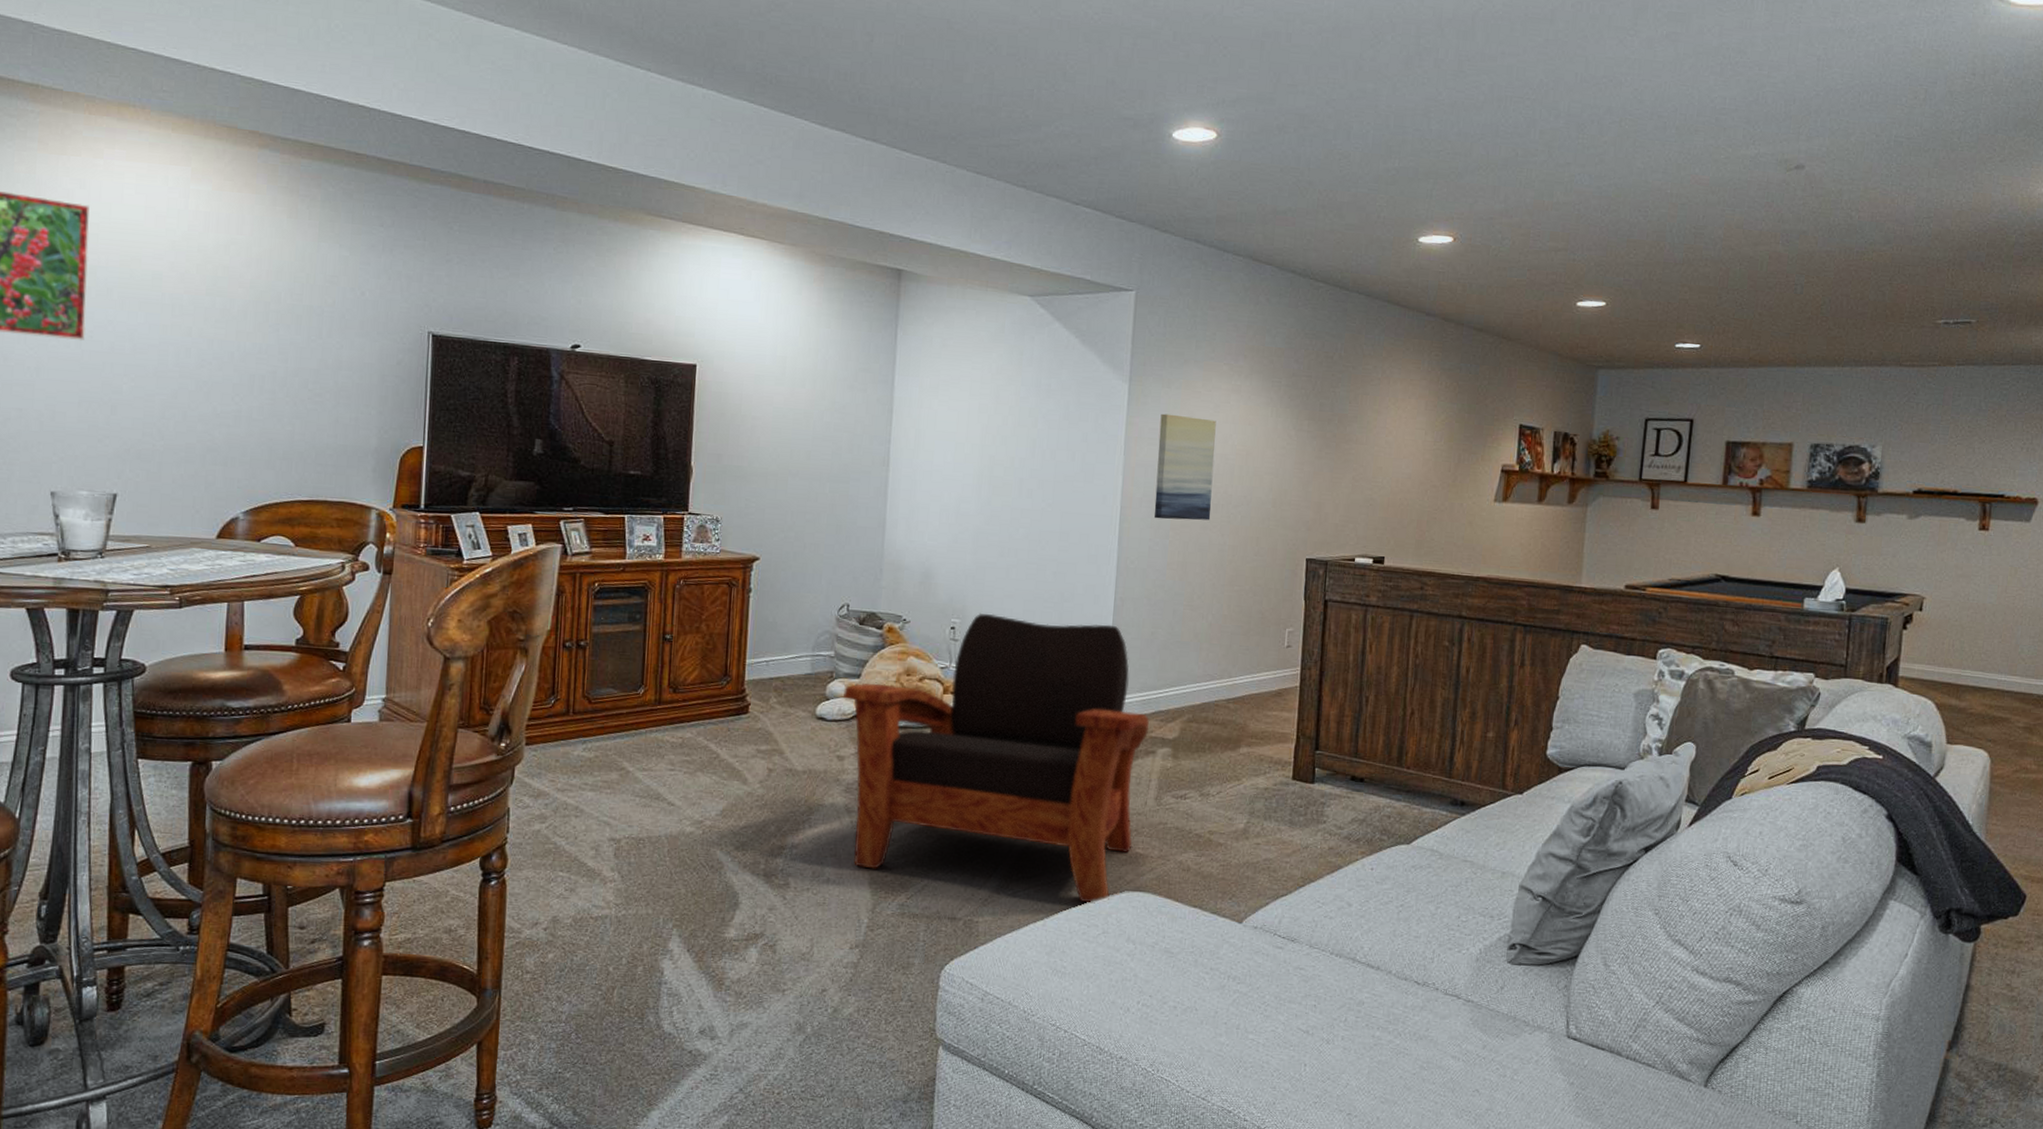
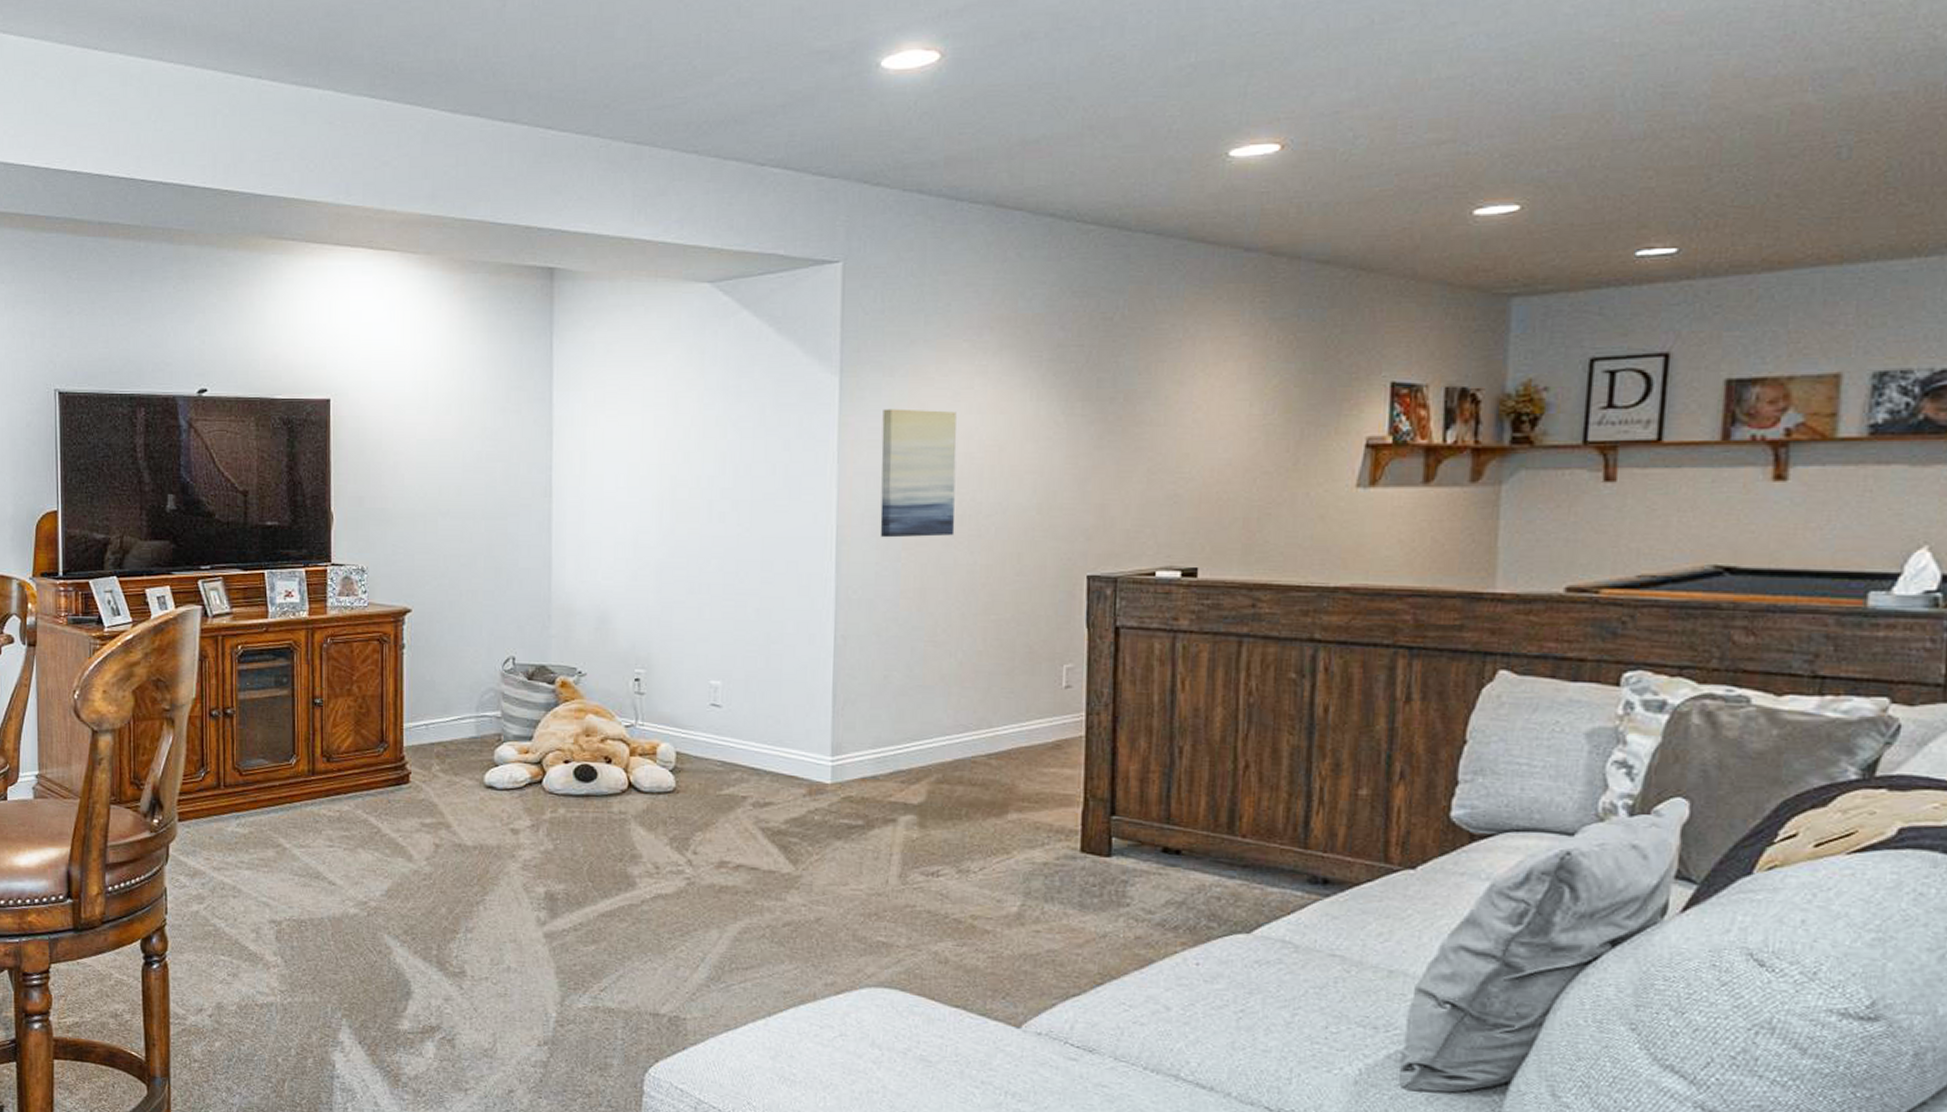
armchair: present [843,612,1150,904] -> none [514,660,888,1001]

